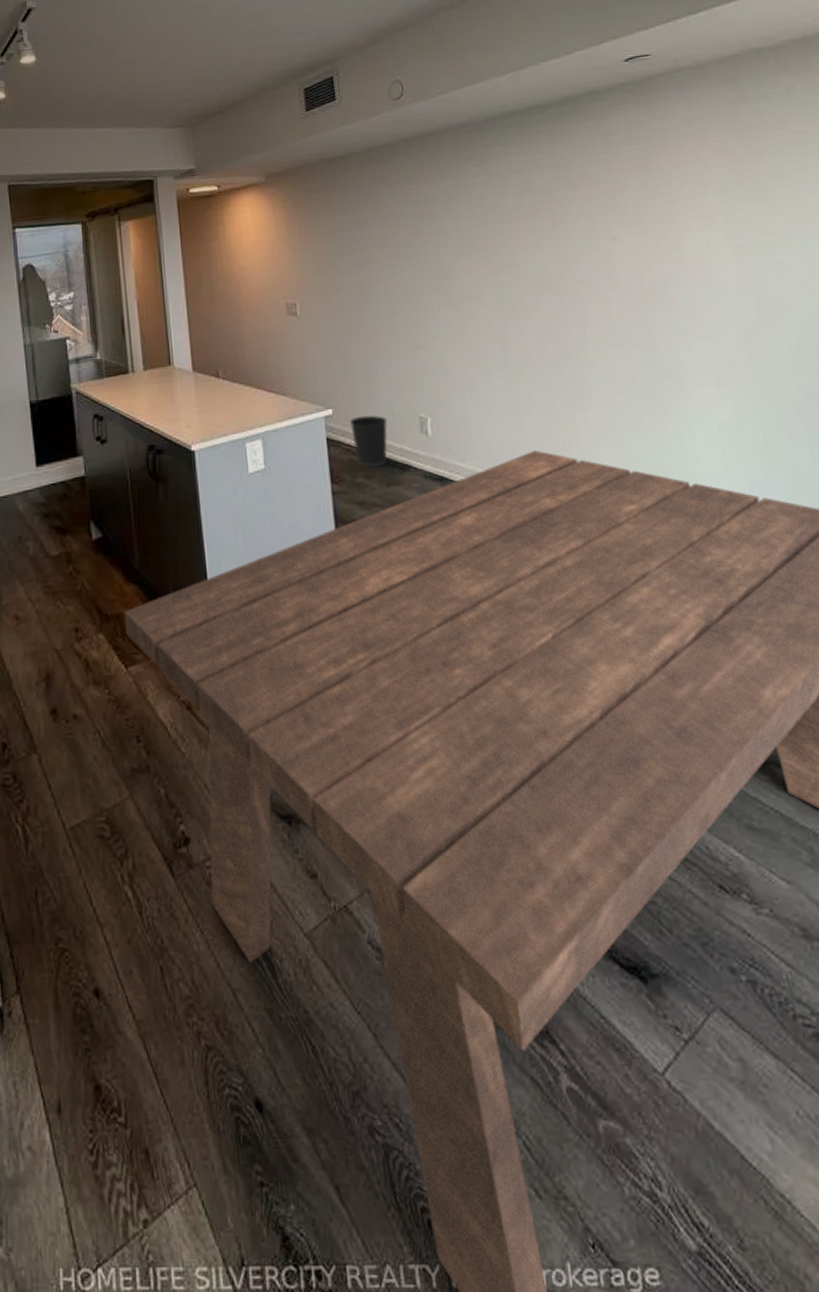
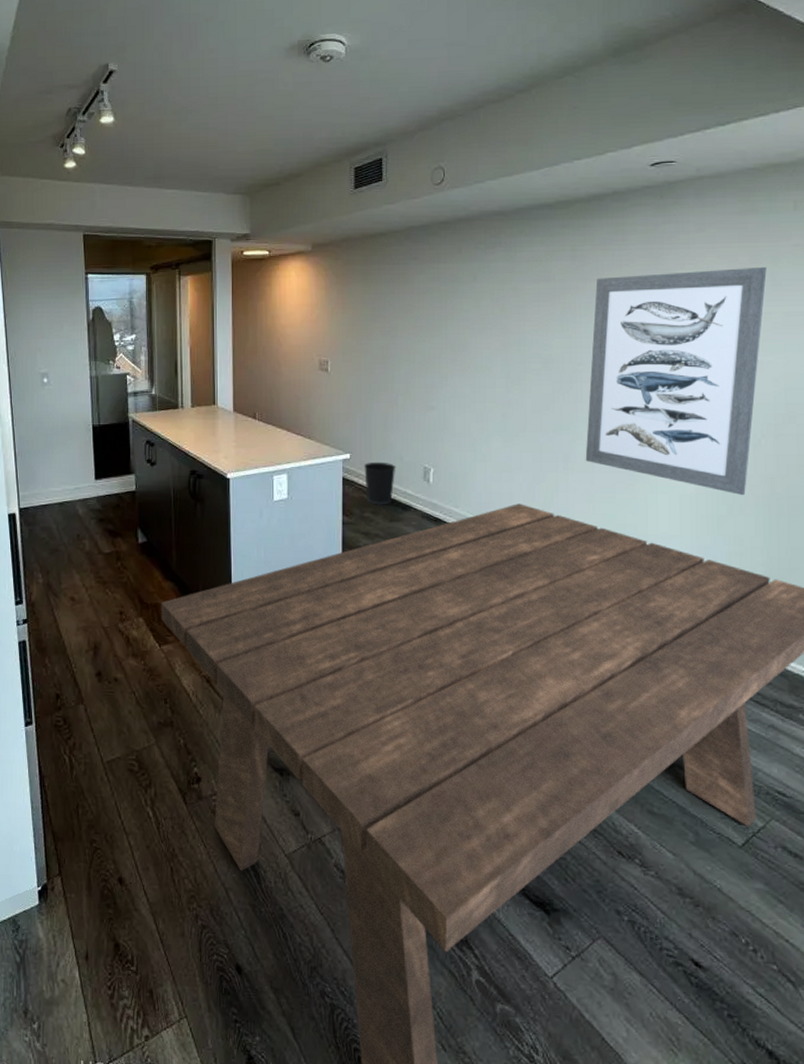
wall art: none [585,158,792,418] -> present [585,266,767,496]

